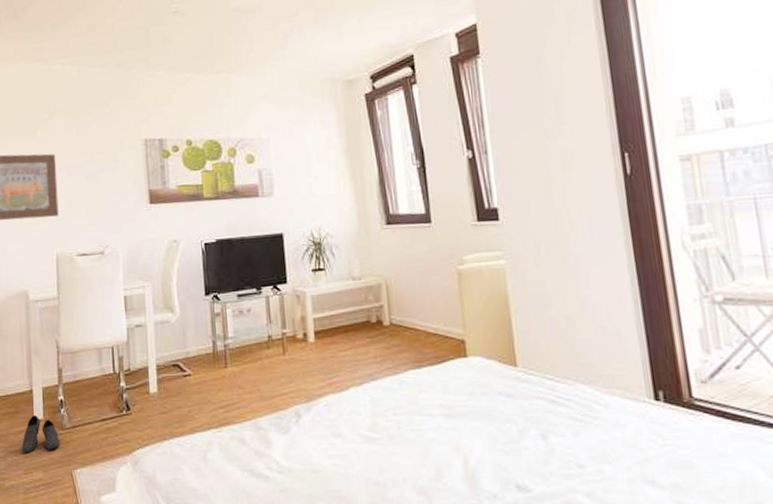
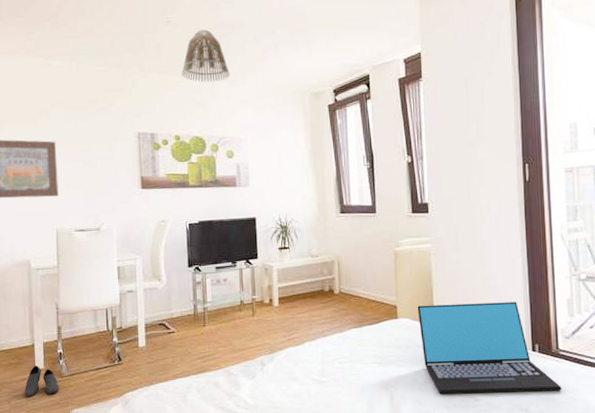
lamp shade: none [192,17,247,78] -> present [182,30,230,83]
laptop: none [492,333,702,458] -> present [417,302,561,395]

